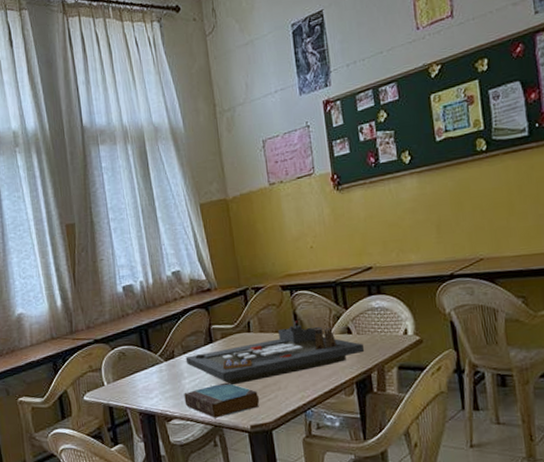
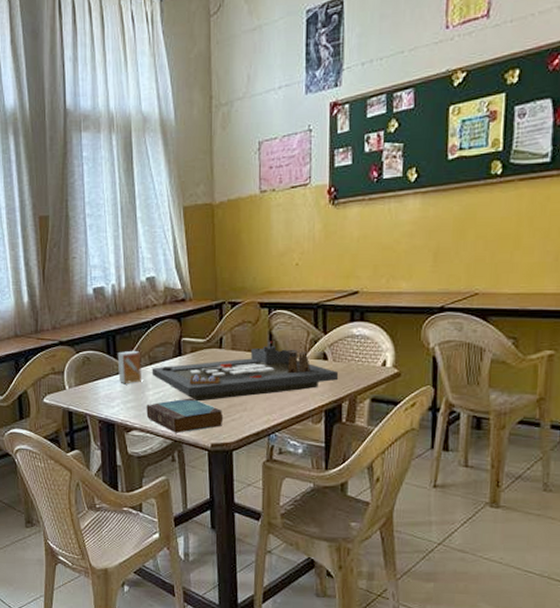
small box: none [151,341,177,374] -> present [117,350,141,383]

